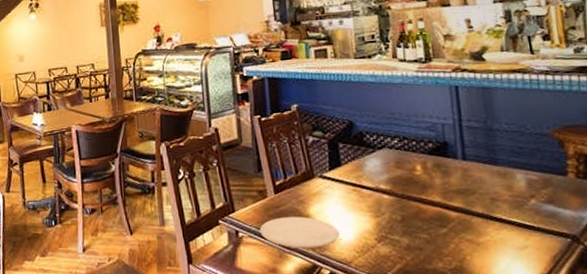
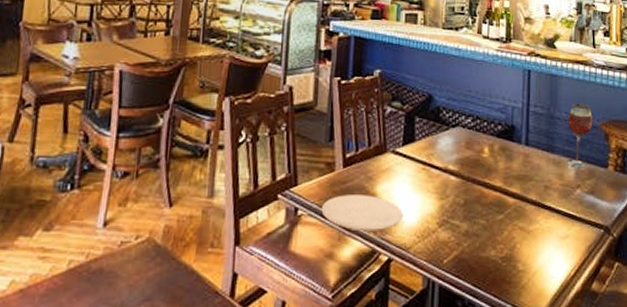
wineglass: none [508,112,542,177] -> present [566,103,593,167]

